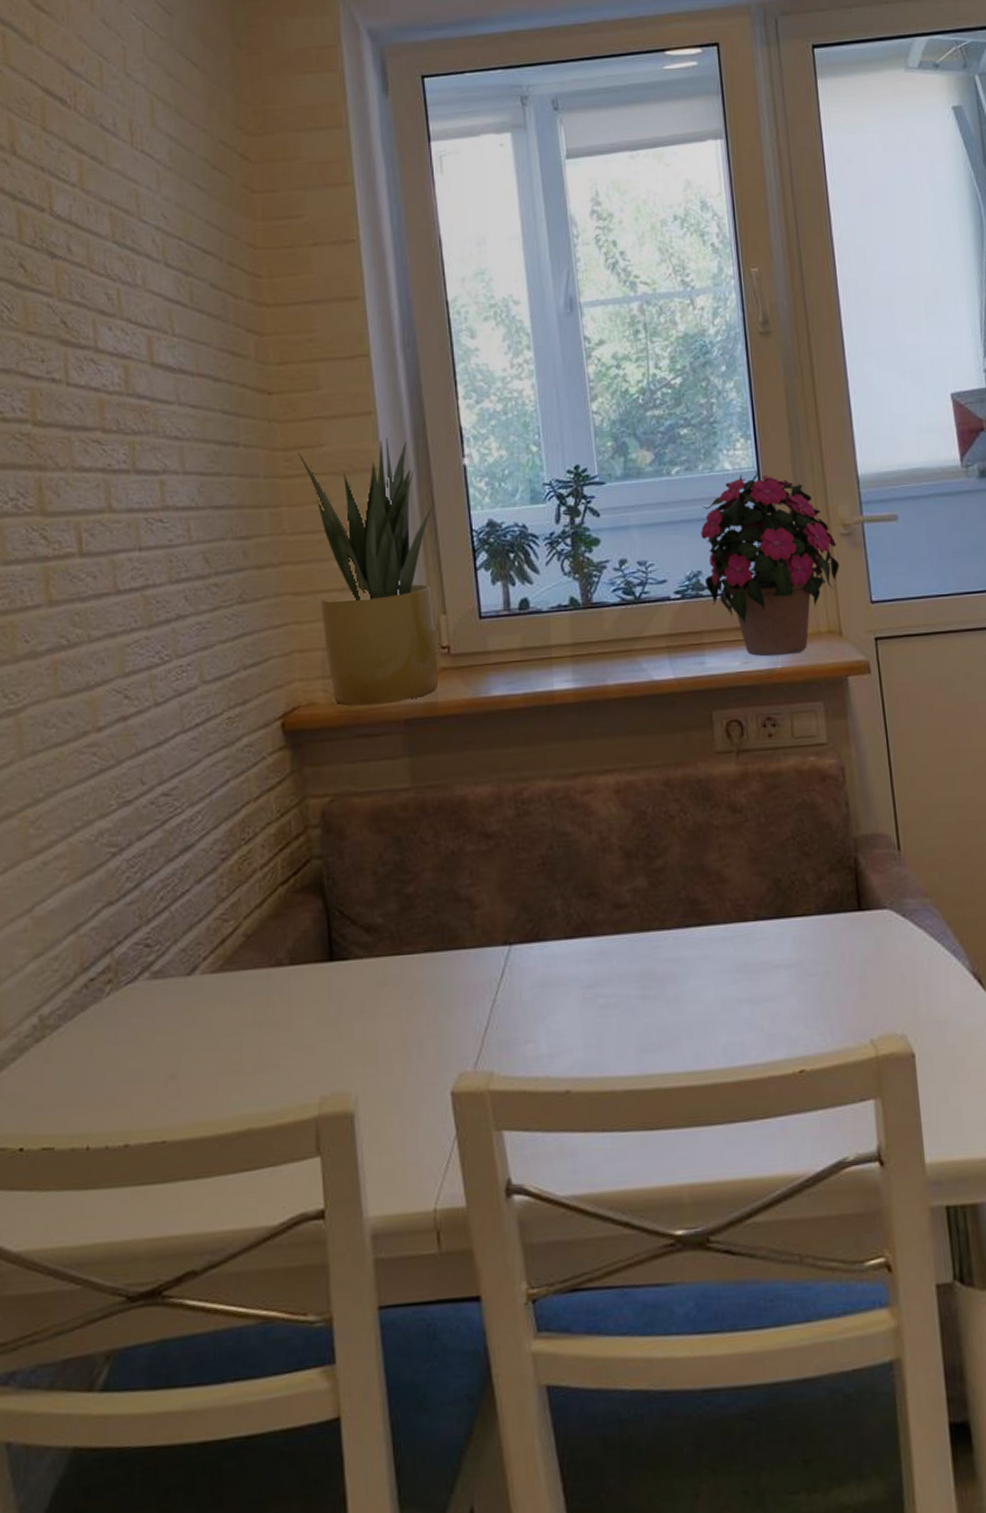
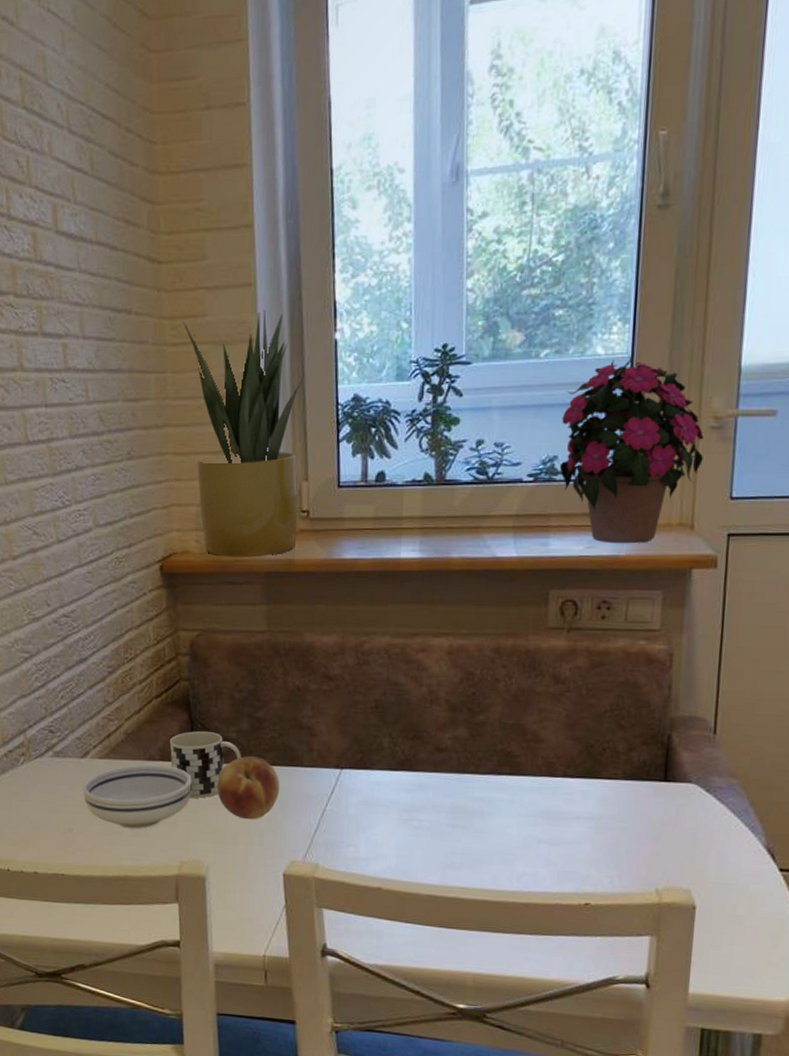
bowl: none [189,970,331,1062] -> present [82,764,192,828]
cup: none [300,918,390,1009] -> present [169,730,241,798]
fruit: none [361,942,440,1027] -> present [216,755,280,820]

